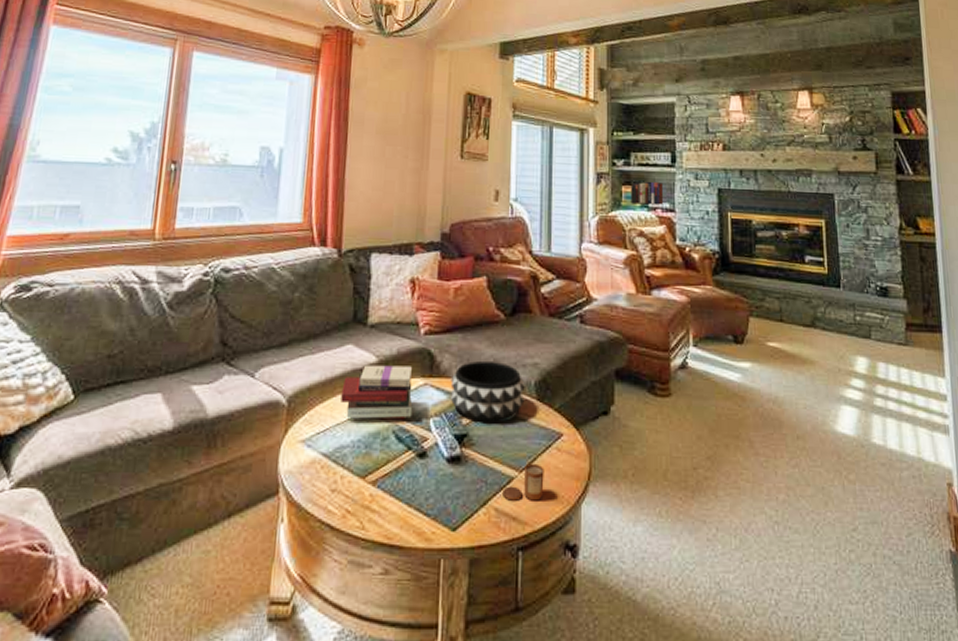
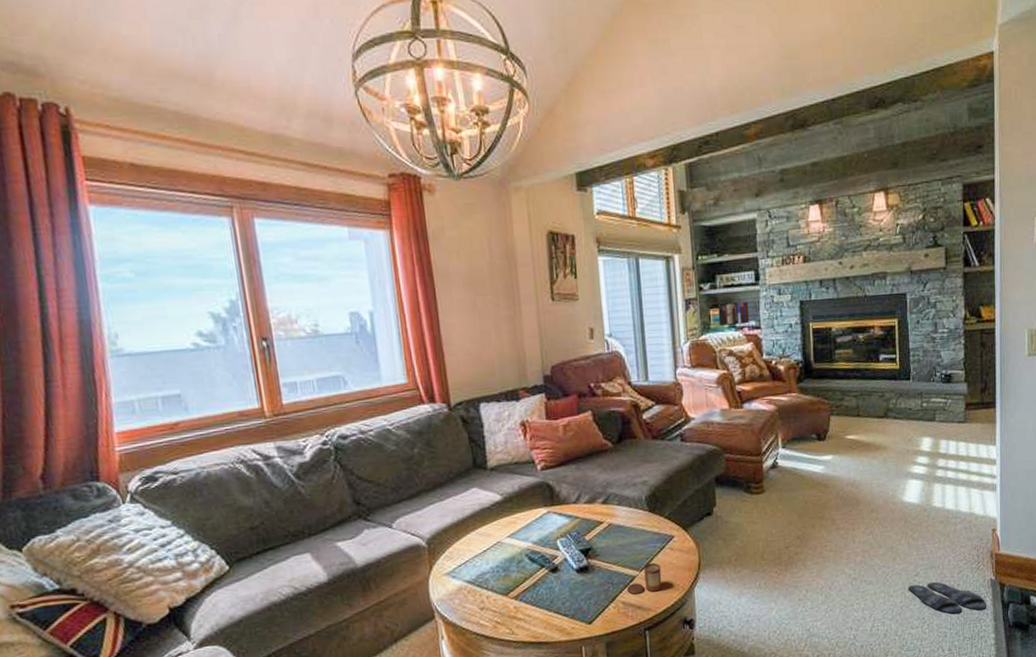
books: present [341,365,413,420] -> none [474,499,541,550]
decorative bowl: present [450,360,525,422] -> none [570,484,638,537]
slippers: none [844,542,946,593] -> present [908,581,986,615]

